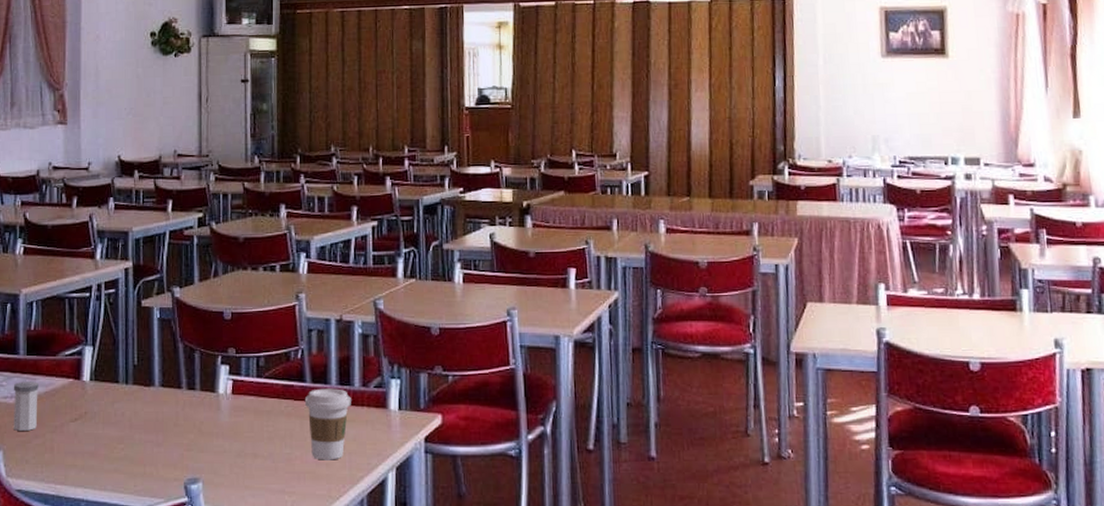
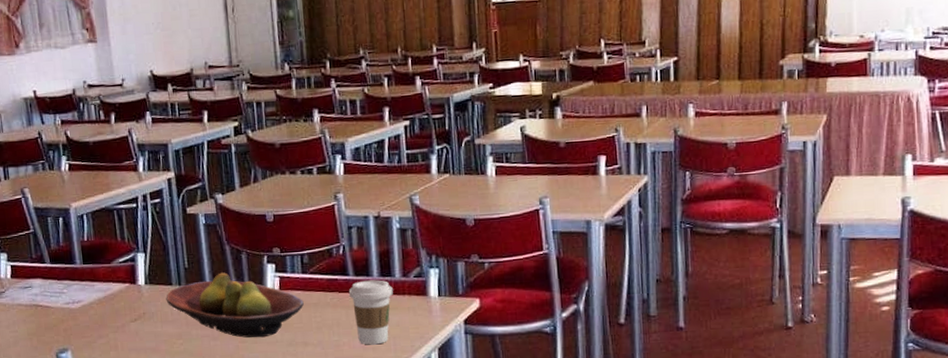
salt shaker: present [13,381,38,431] -> none [73,287,100,333]
fruit bowl: none [110,372,256,446] -> present [166,272,304,338]

